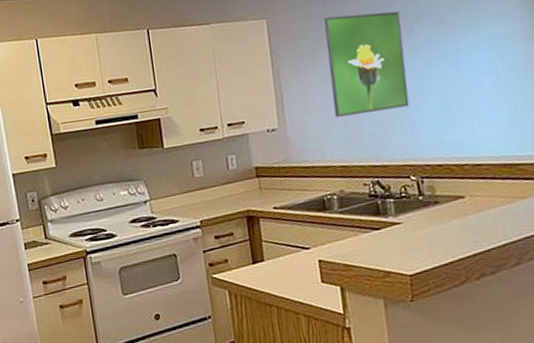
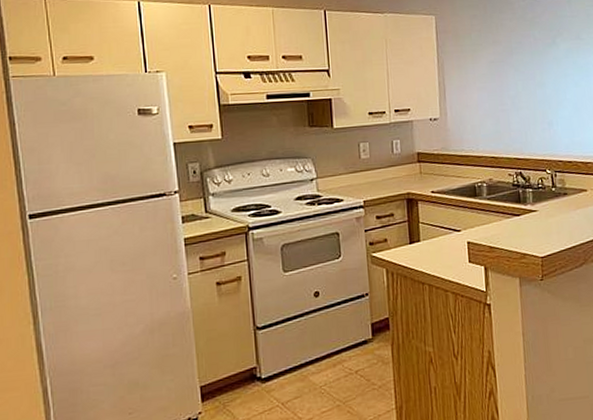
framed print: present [323,11,410,117] -> none [484,21,549,112]

